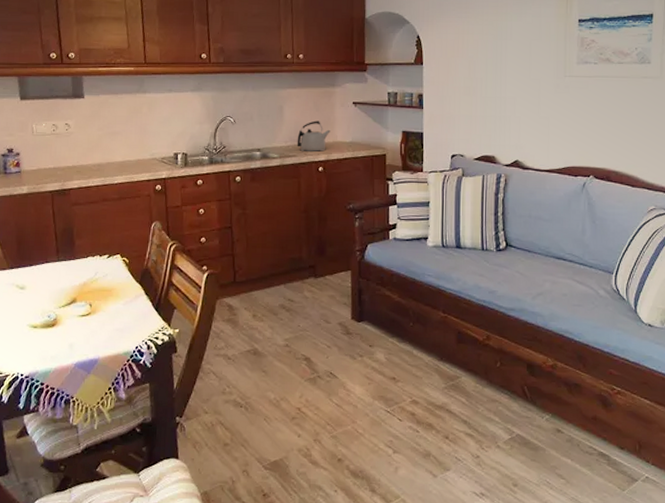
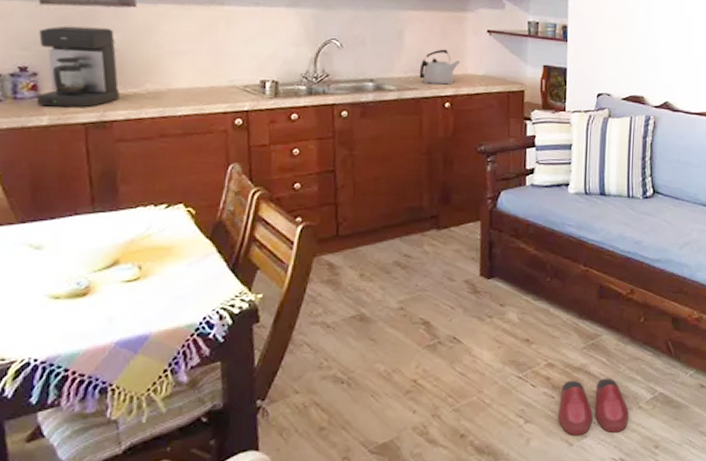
coffee maker: none [19,116,74,179] -> present [36,25,120,107]
slippers: none [423,417,488,468] -> present [558,378,629,435]

